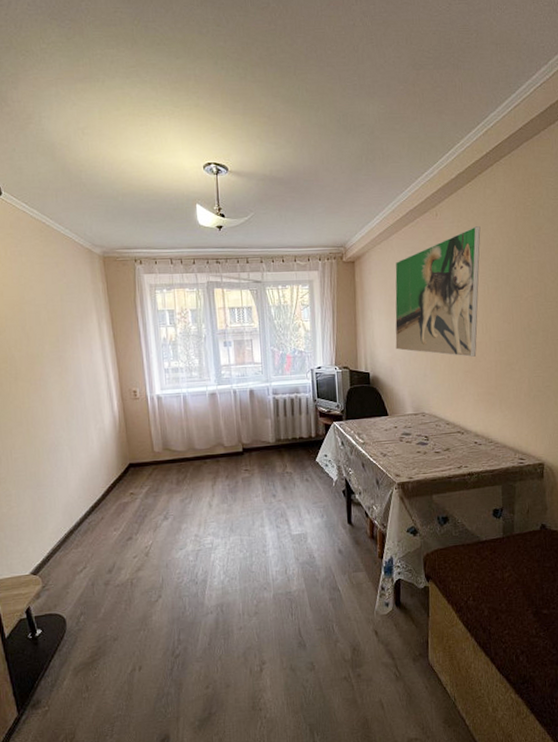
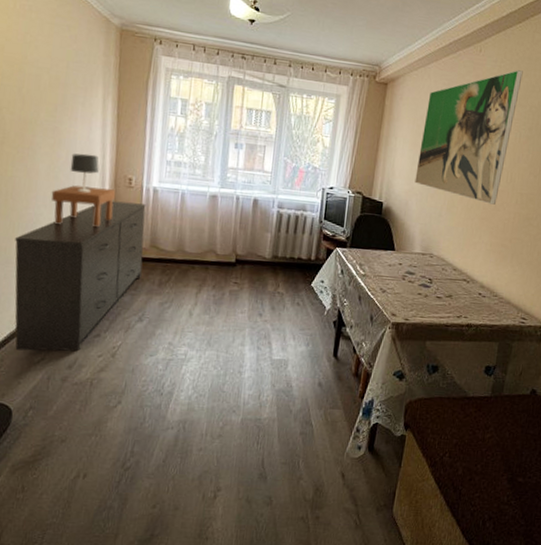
dresser: none [42,412,160,563] -> present [14,201,146,352]
table lamp: none [66,375,125,444] -> present [51,153,116,228]

